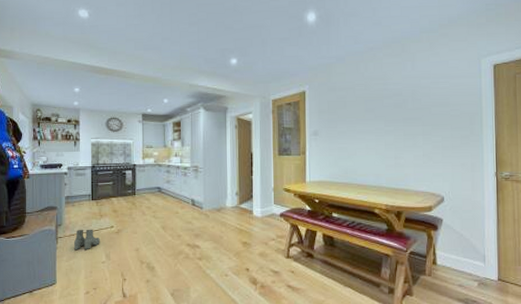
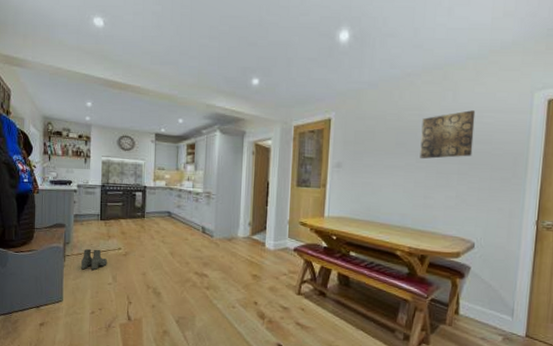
wall art: none [387,77,434,122] -> present [420,110,476,159]

